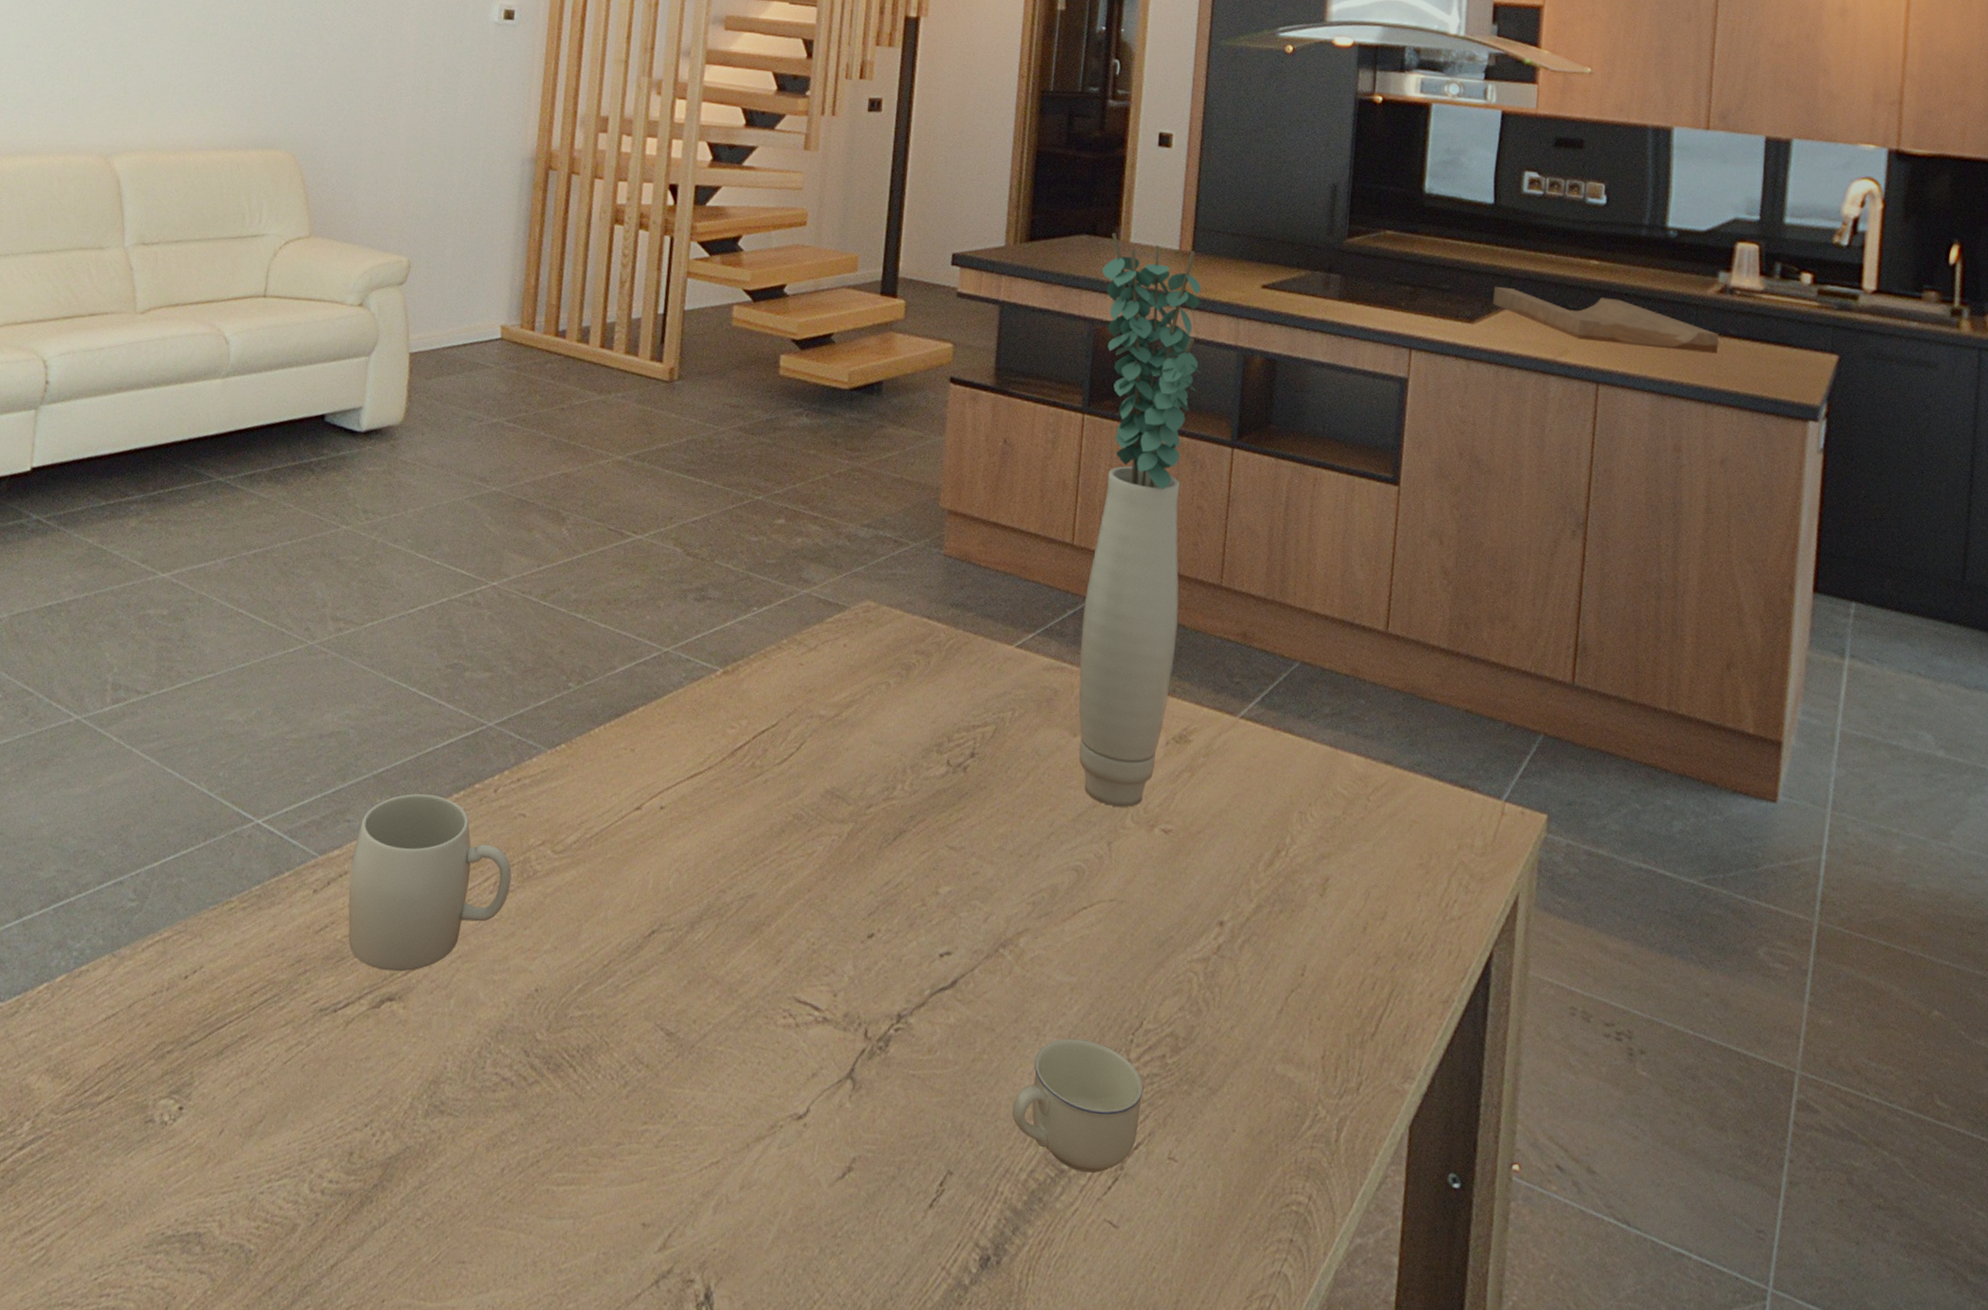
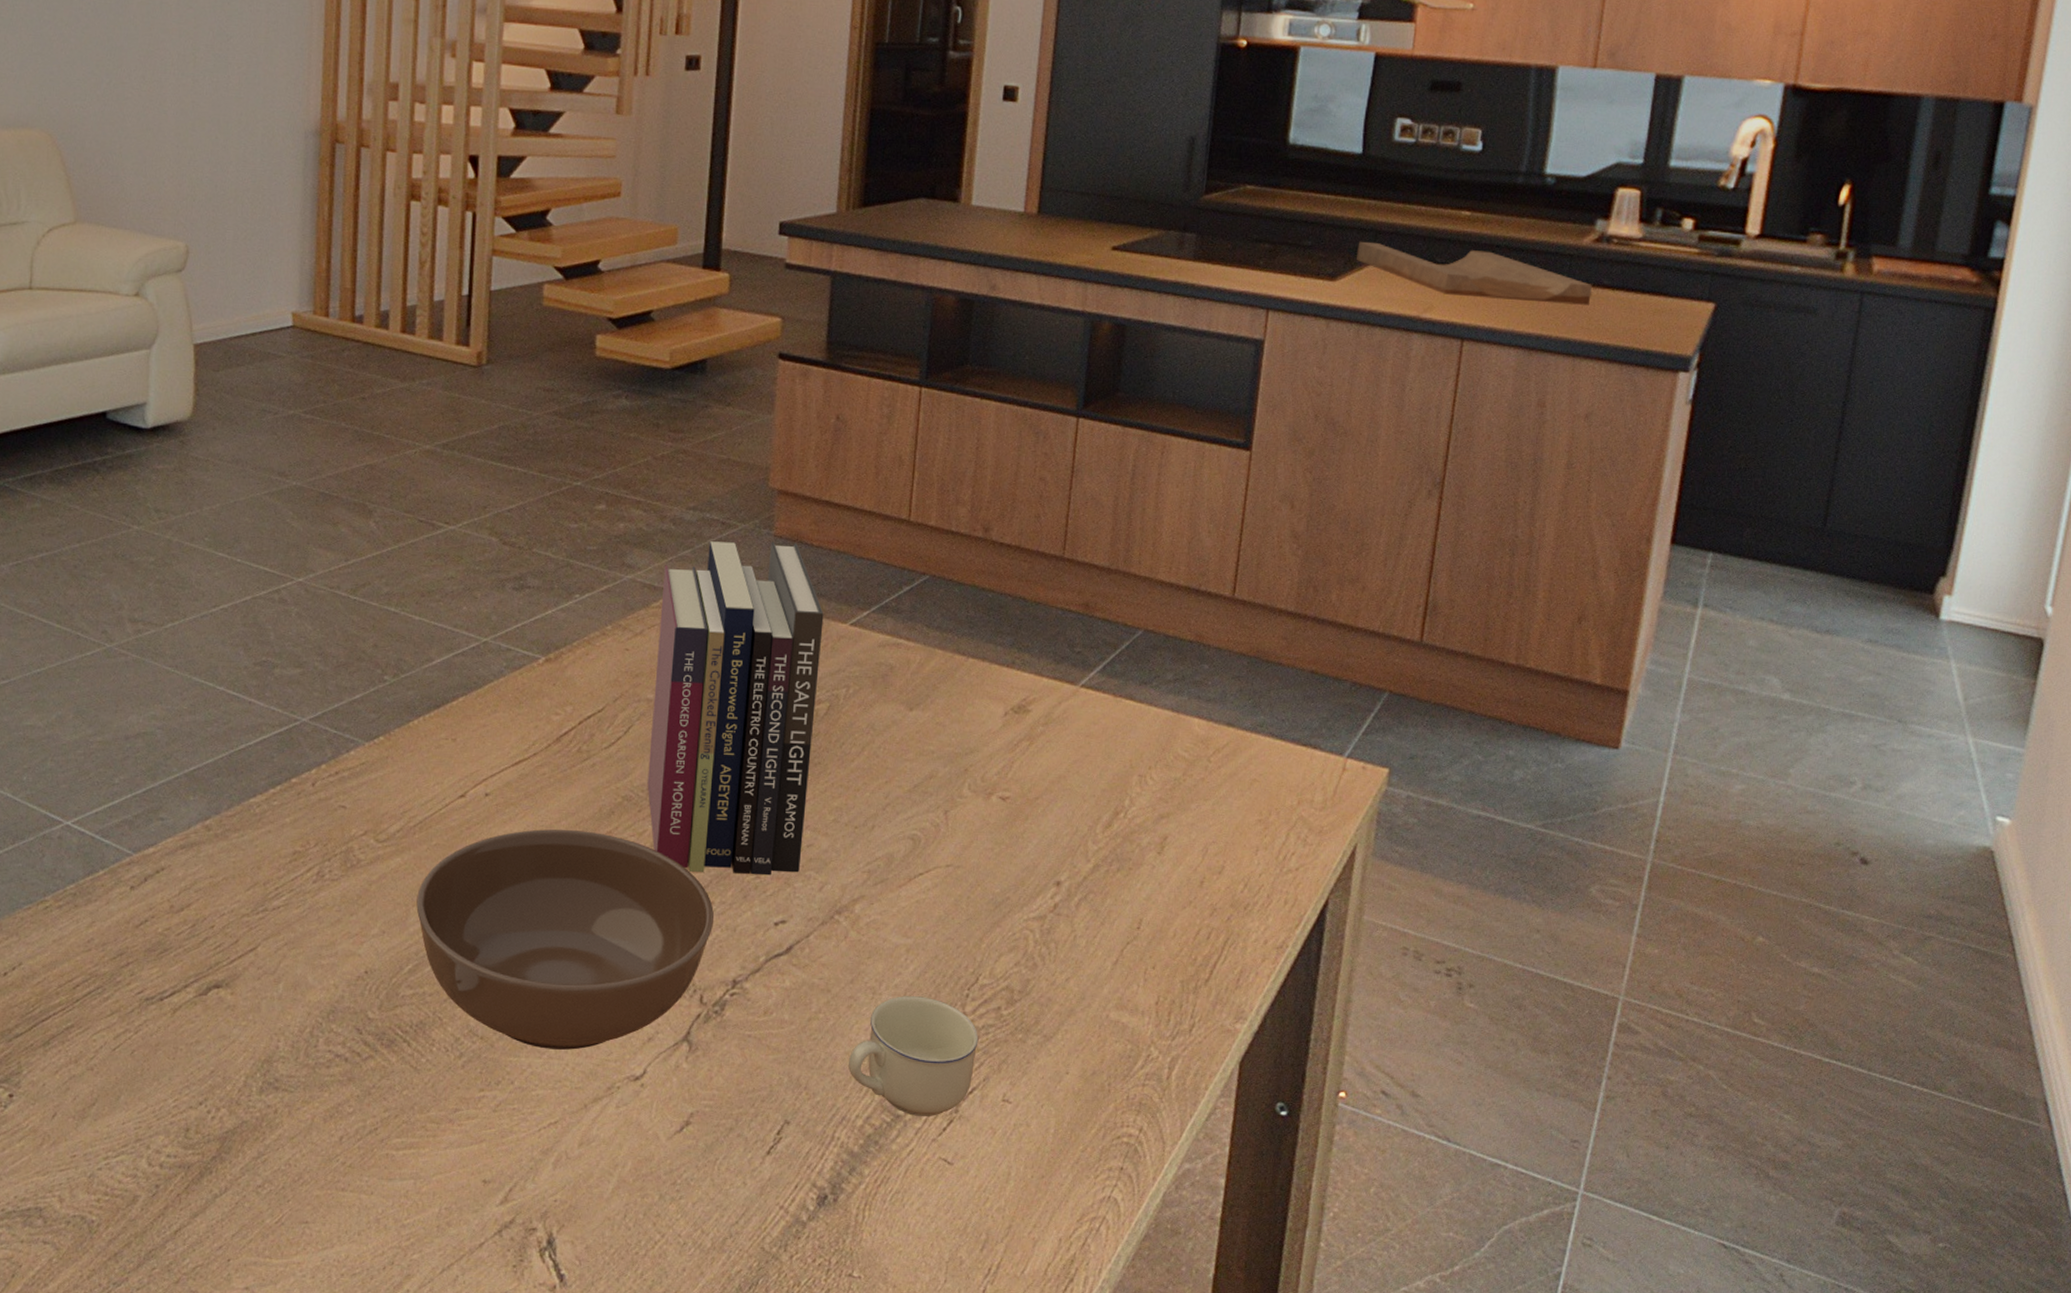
mug: present [348,793,512,972] -> none [166,789,335,960]
bowl: none [588,846,881,1083] -> present [416,829,715,1050]
books: none [817,559,991,904] -> present [647,541,824,876]
vase: present [1078,232,1201,808] -> none [915,194,1047,777]

